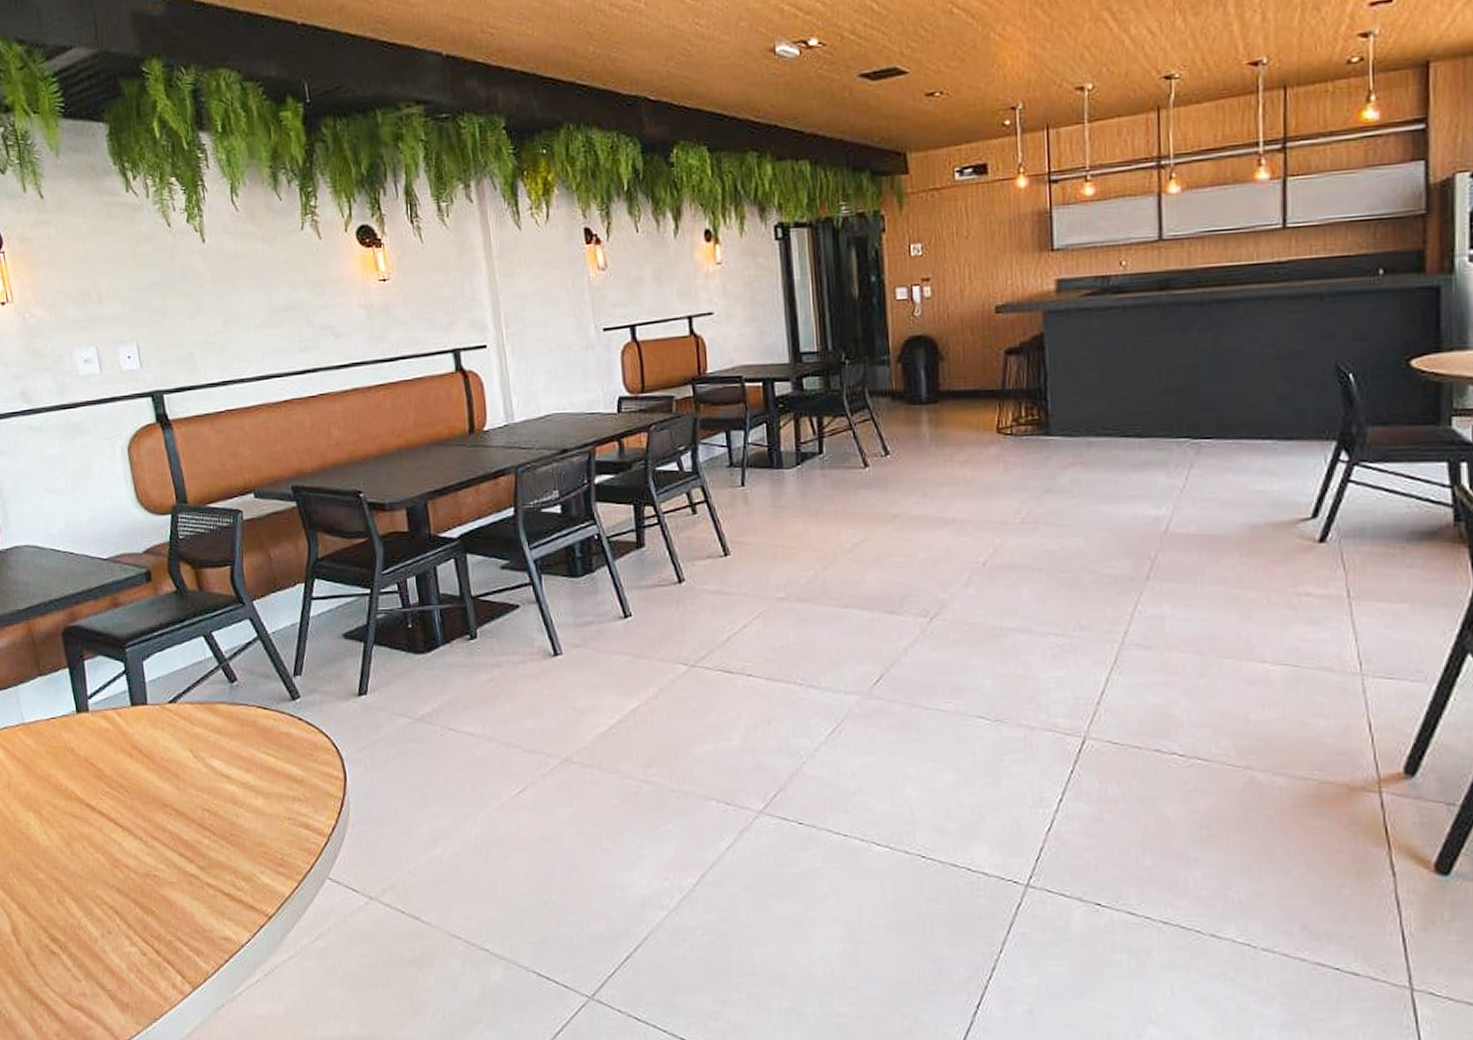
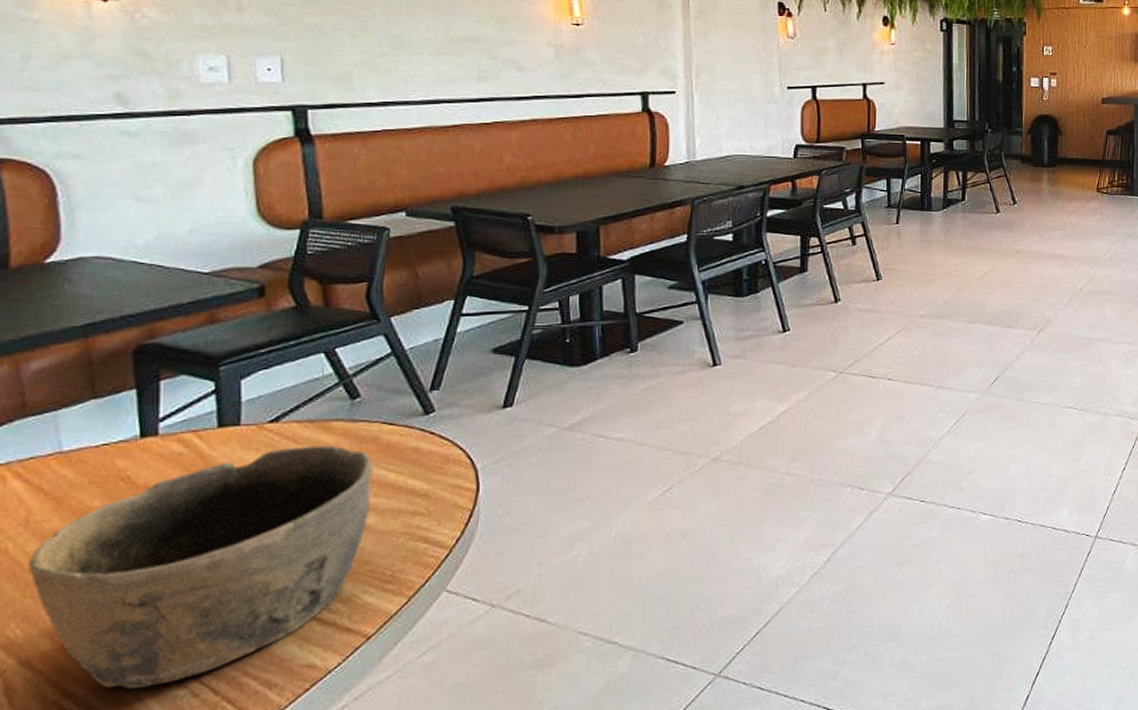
bowl: none [15,727,257,942] -> present [29,445,374,689]

